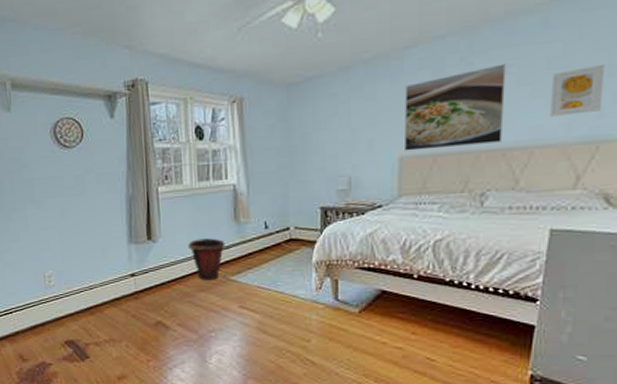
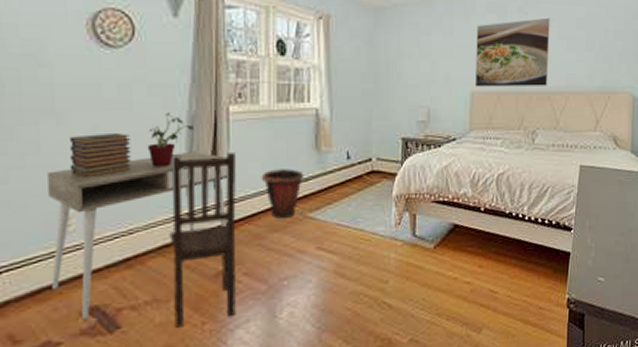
desk: none [34,225,161,349] -> present [48,151,227,320]
book stack: none [46,212,88,247] -> present [69,132,132,178]
potted plant: none [98,195,133,239] -> present [147,112,195,167]
chair: none [116,224,173,362] -> present [169,151,236,328]
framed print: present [549,65,605,117] -> none [579,29,613,68]

